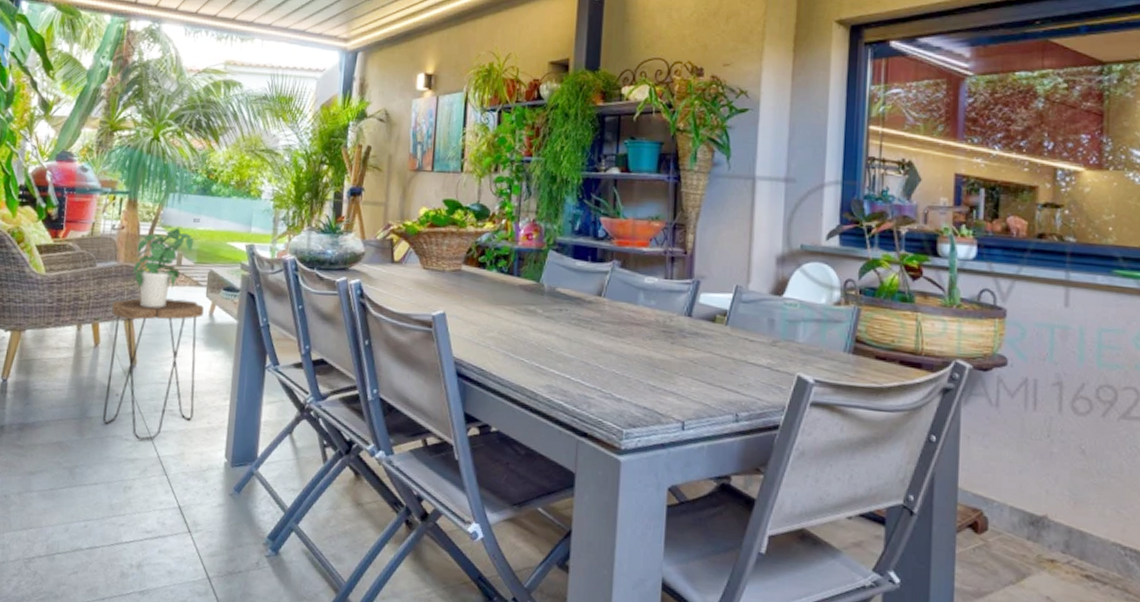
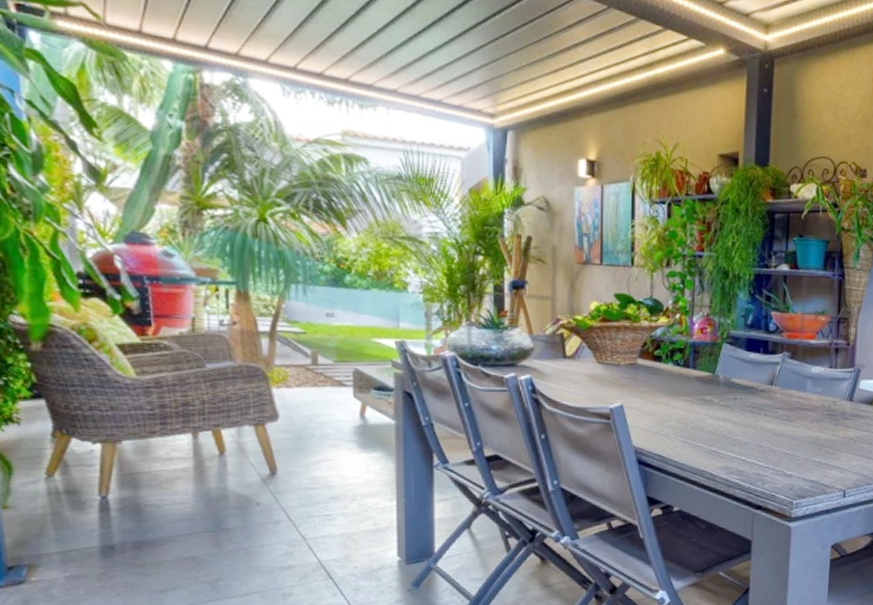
side table: present [102,298,204,441] -> none [235,400,356,547]
potted plant: present [132,228,194,308] -> none [255,323,330,411]

